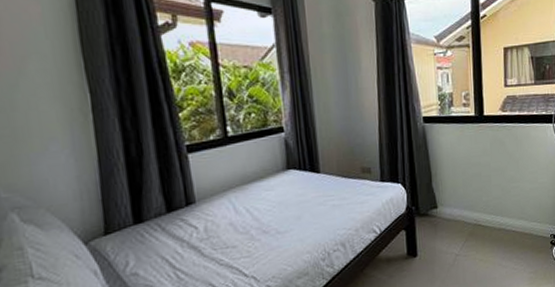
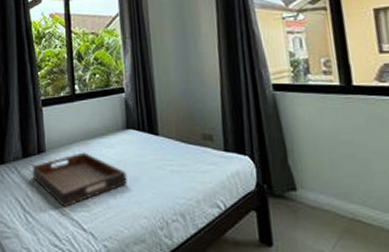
serving tray: none [181,198,289,257] -> present [33,152,127,207]

